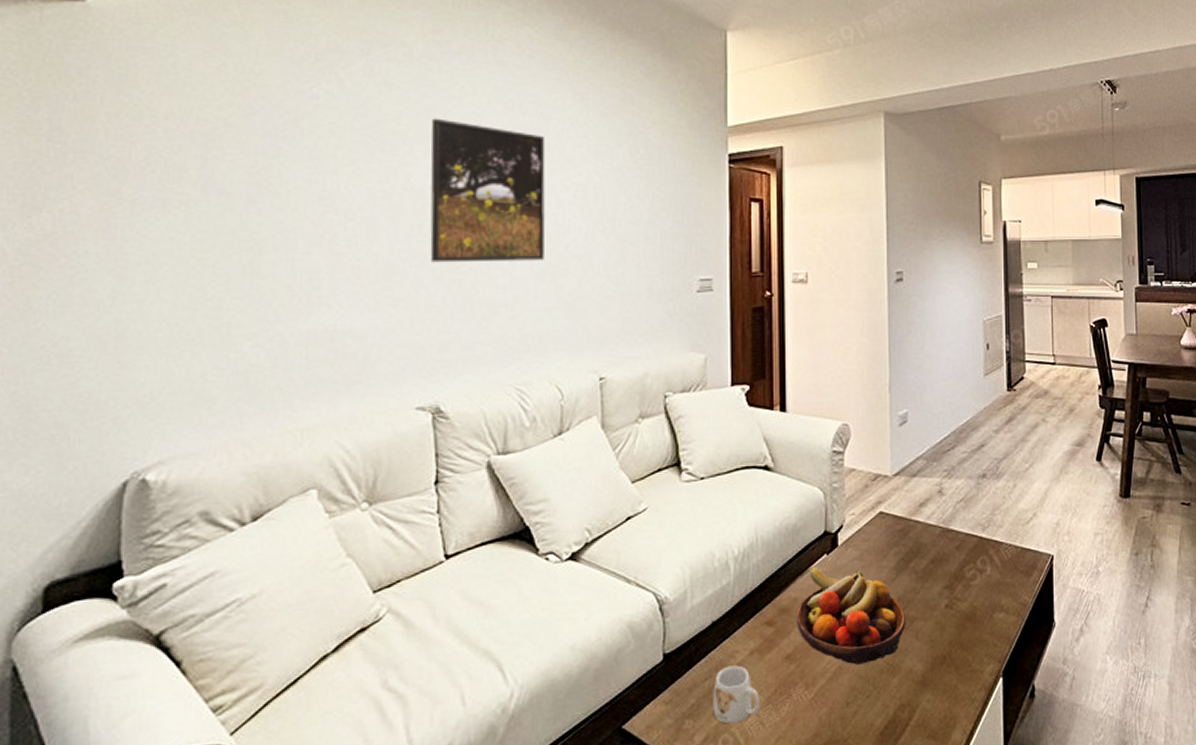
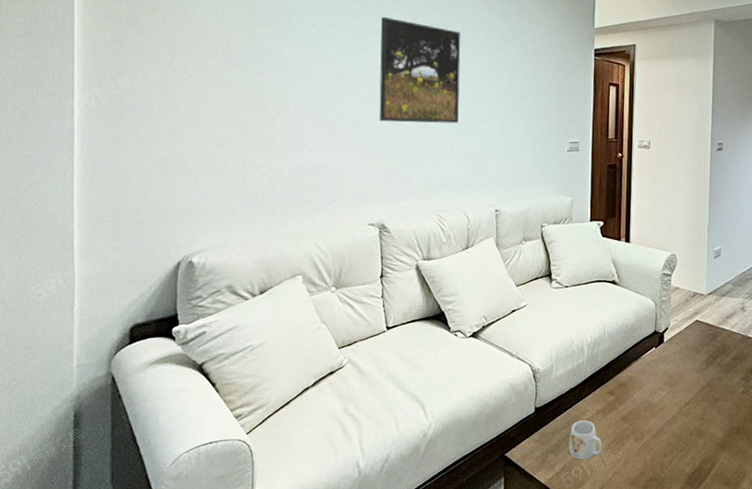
fruit bowl: present [796,566,907,665] -> none [630,355,712,428]

